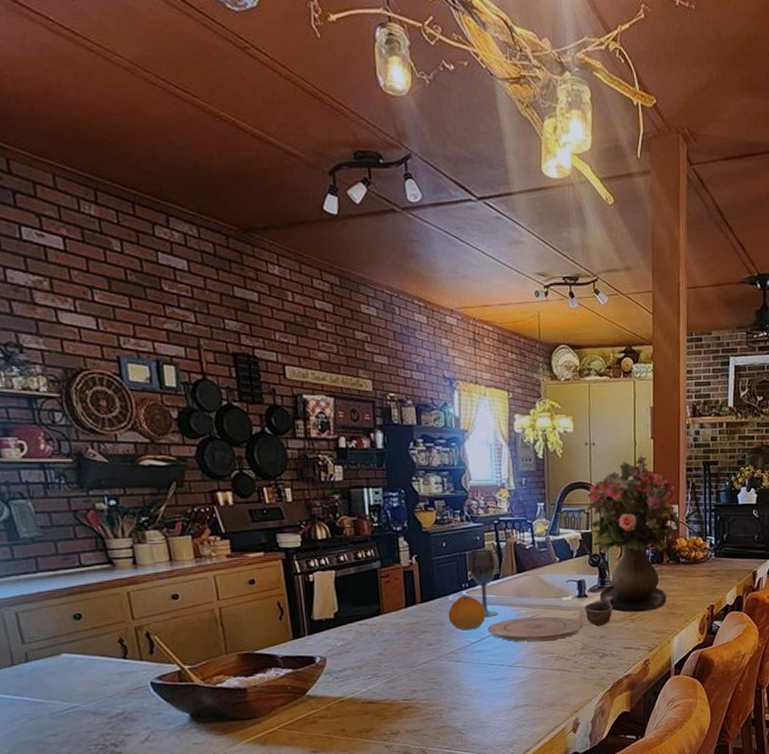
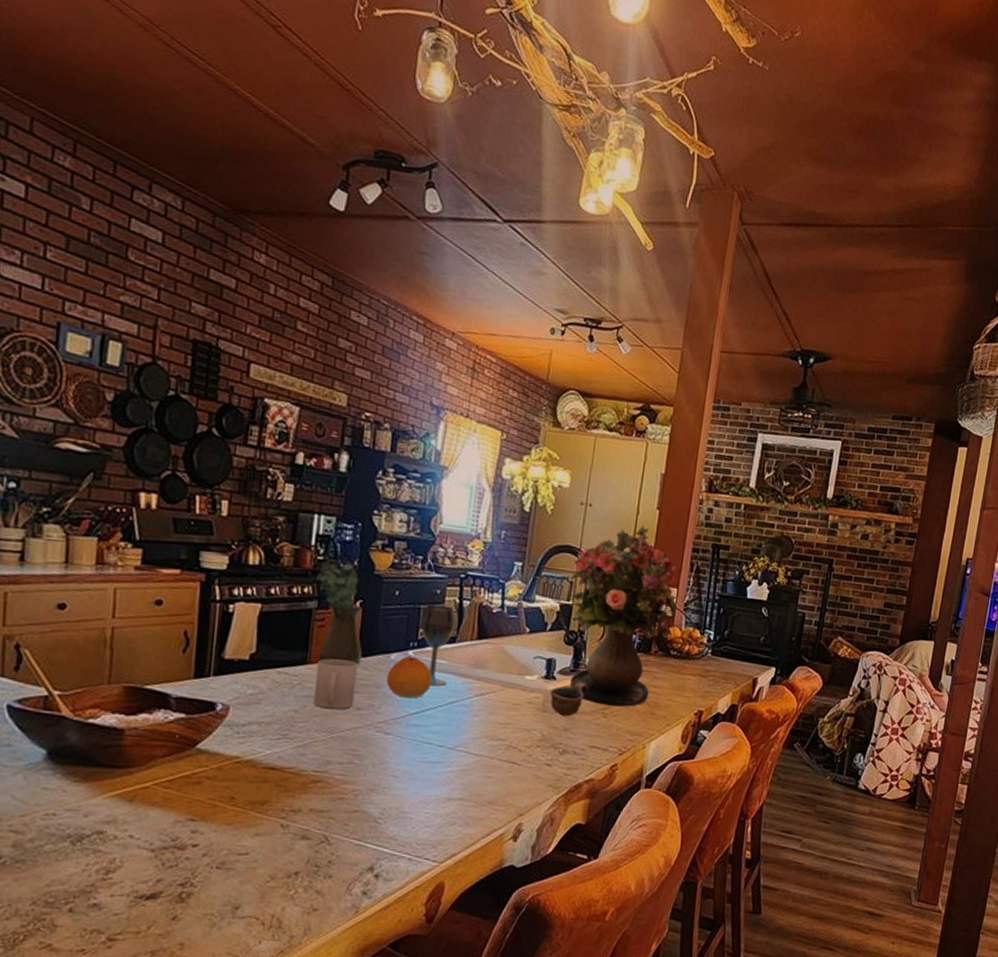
vase: none [376,521,426,612] -> present [317,555,363,669]
mug: none [389,606,426,649] -> present [313,658,358,710]
plate: present [487,616,584,642] -> none [430,692,547,725]

